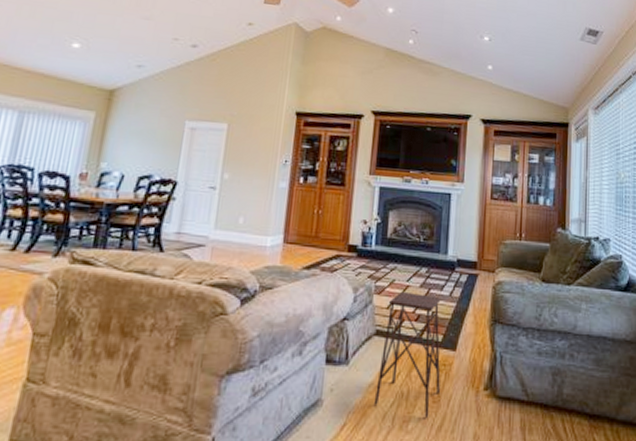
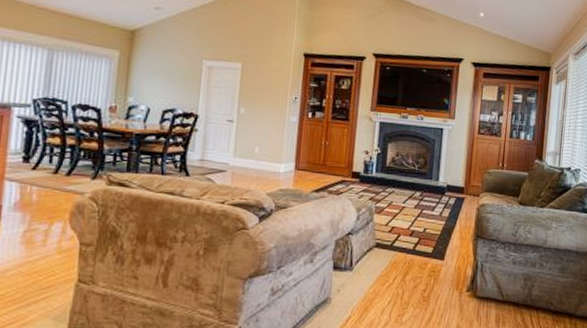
side table: present [373,291,441,417] -> none [373,211,432,313]

